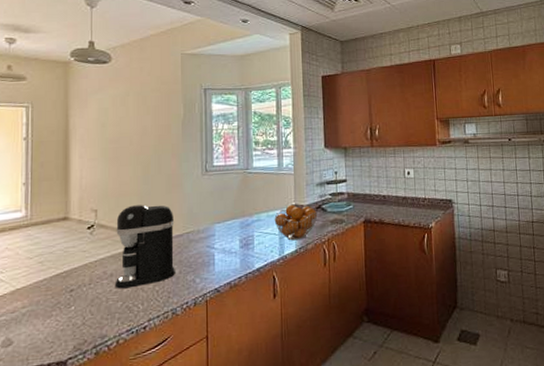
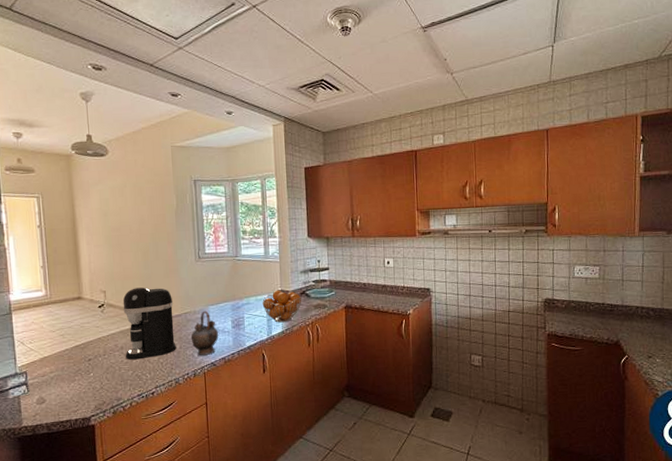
teapot: none [192,229,225,281] -> present [190,311,219,355]

